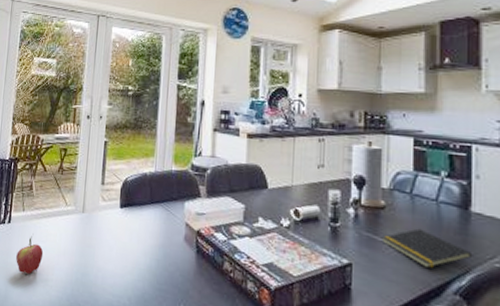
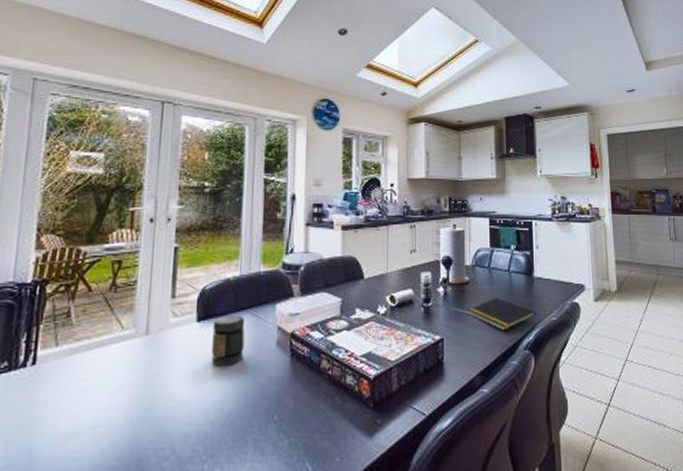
fruit: present [16,233,44,274] -> none [45,372,90,426]
jar: none [130,206,159,251] -> present [211,315,245,366]

